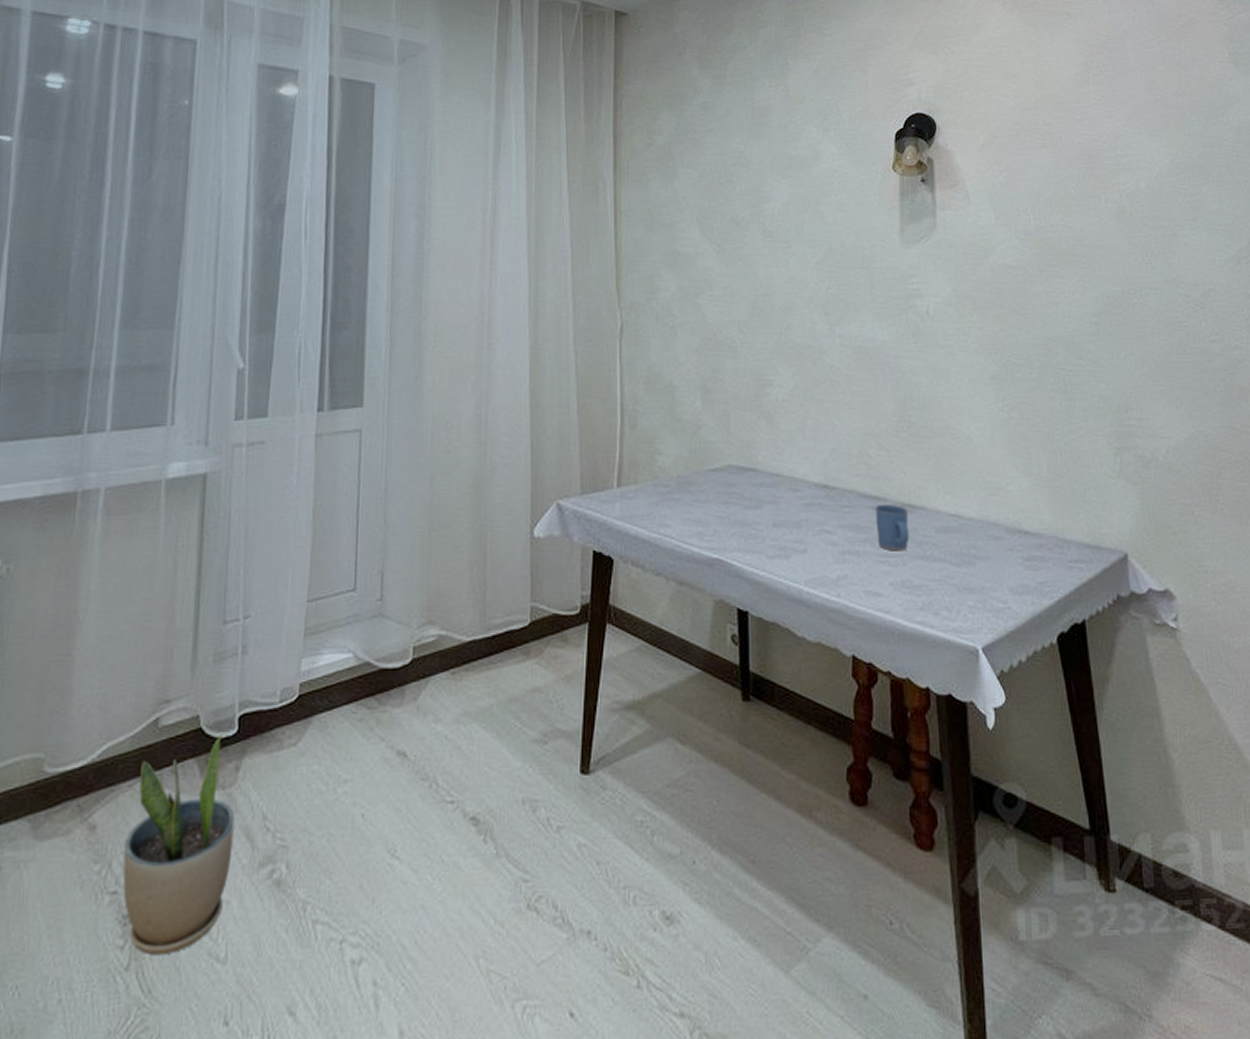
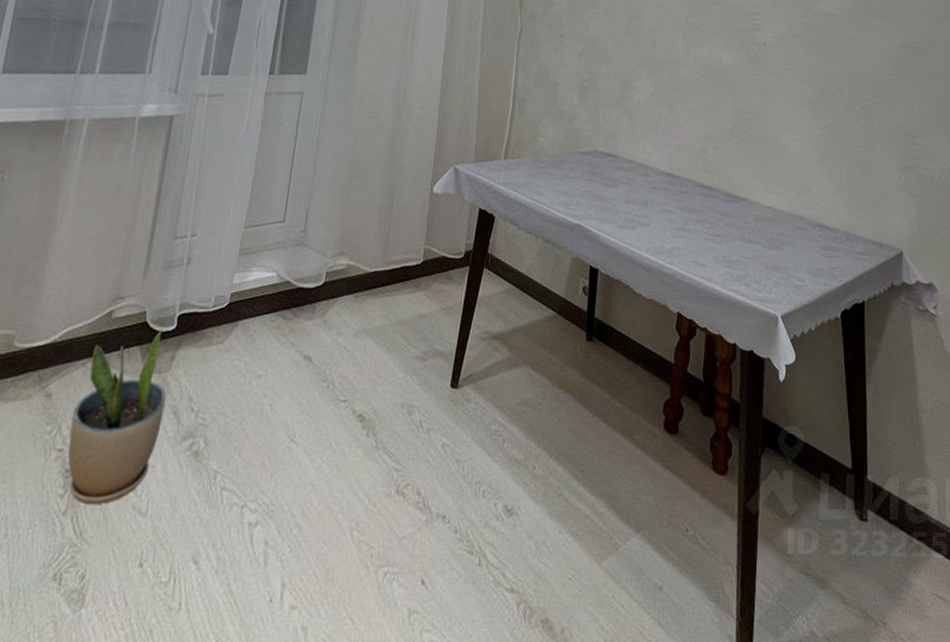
mug: present [875,503,910,551] -> none [707,193,734,232]

